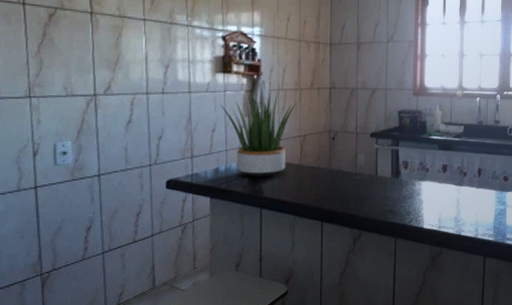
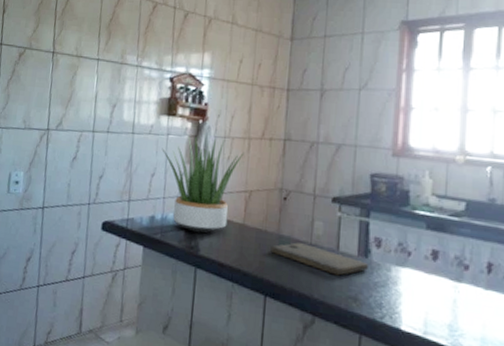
cutting board: none [324,174,399,195] -> present [270,242,368,276]

